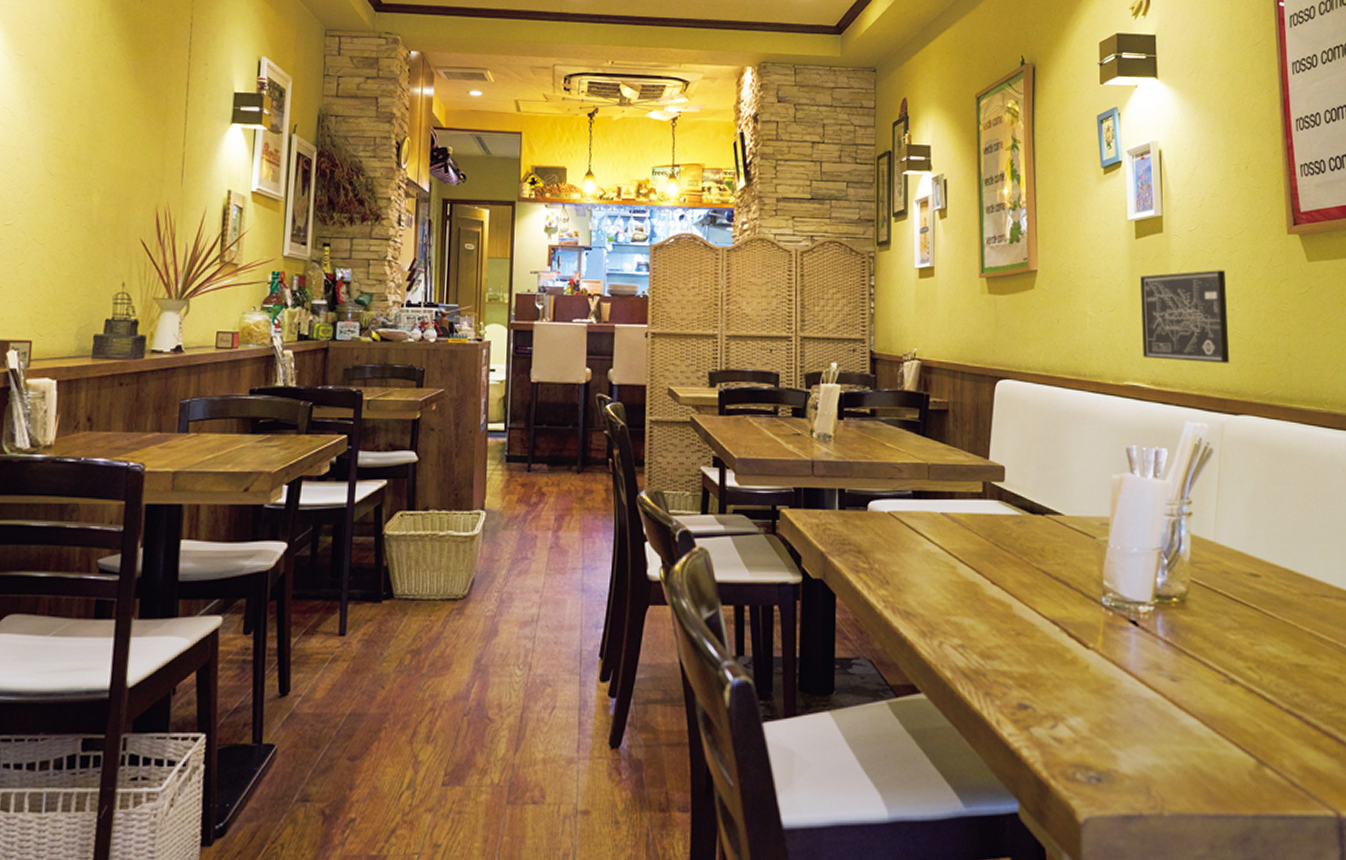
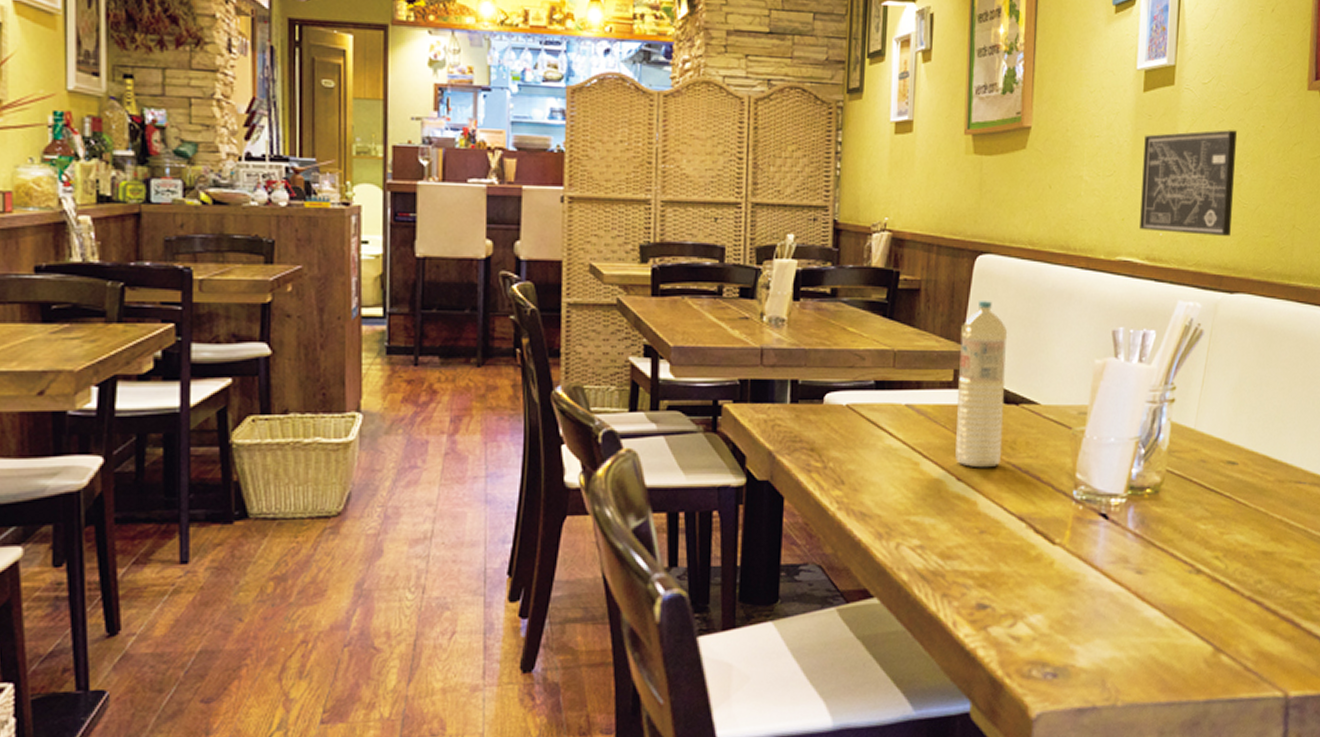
water bottle: none [987,421,1032,573] -> present [955,301,1008,468]

